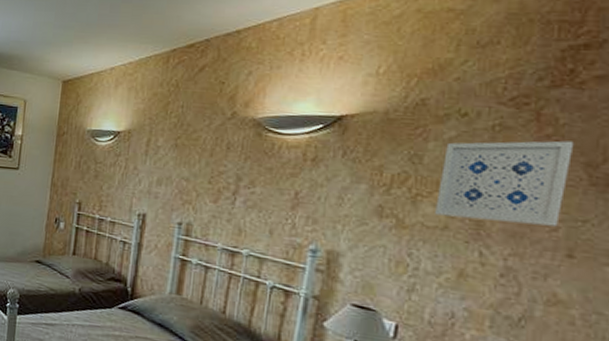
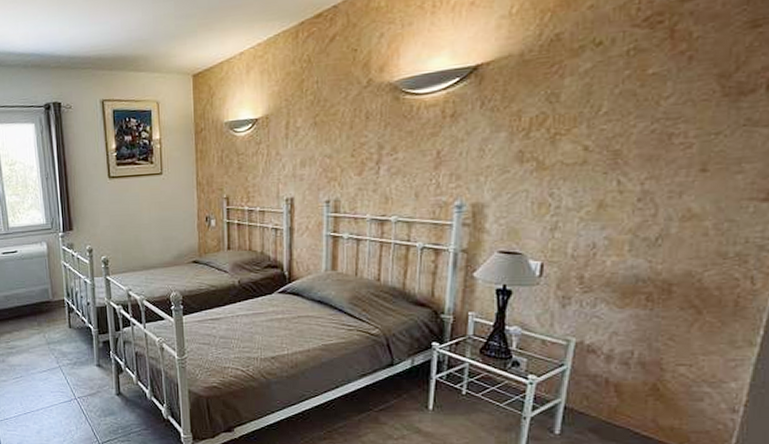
wall art: present [435,140,574,227] -> none [574,54,708,151]

